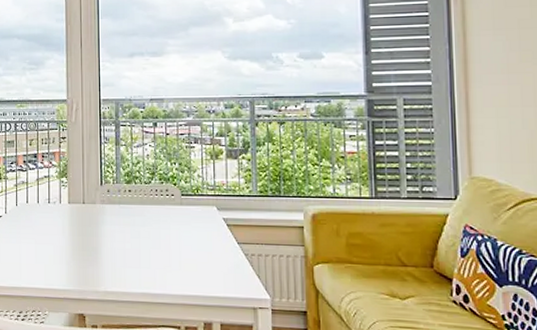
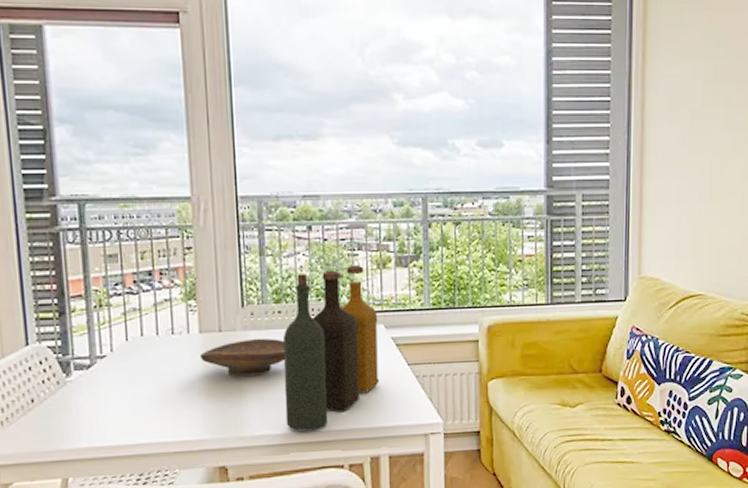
decorative bowl: none [68,211,134,241] -> present [201,338,286,377]
bottle: none [131,155,212,292] -> present [282,264,380,431]

